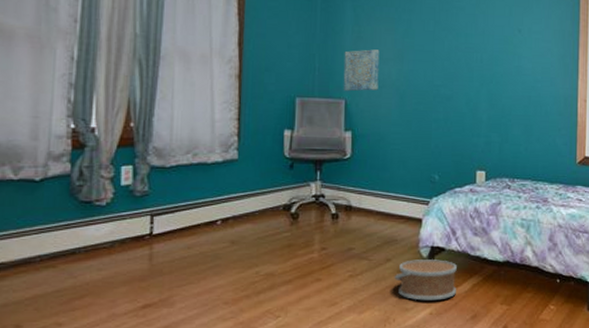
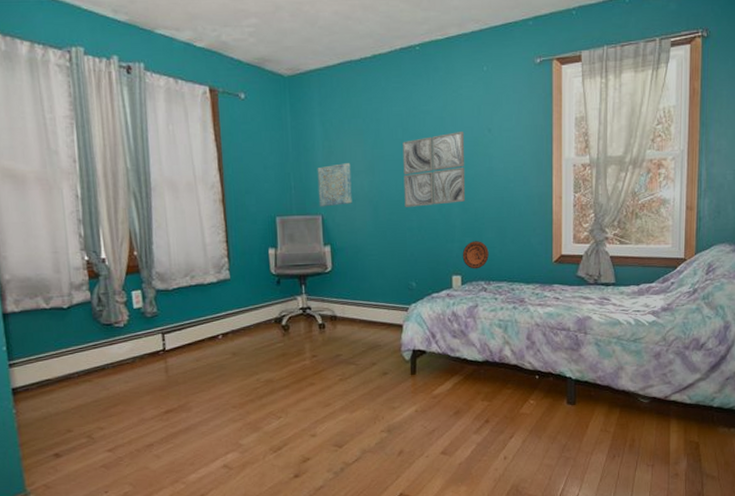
basket: present [394,259,457,301] -> none [380,361,439,400]
wall art: none [432,29,496,99] -> present [403,132,466,207]
decorative plate: none [487,137,514,166] -> present [462,241,489,269]

